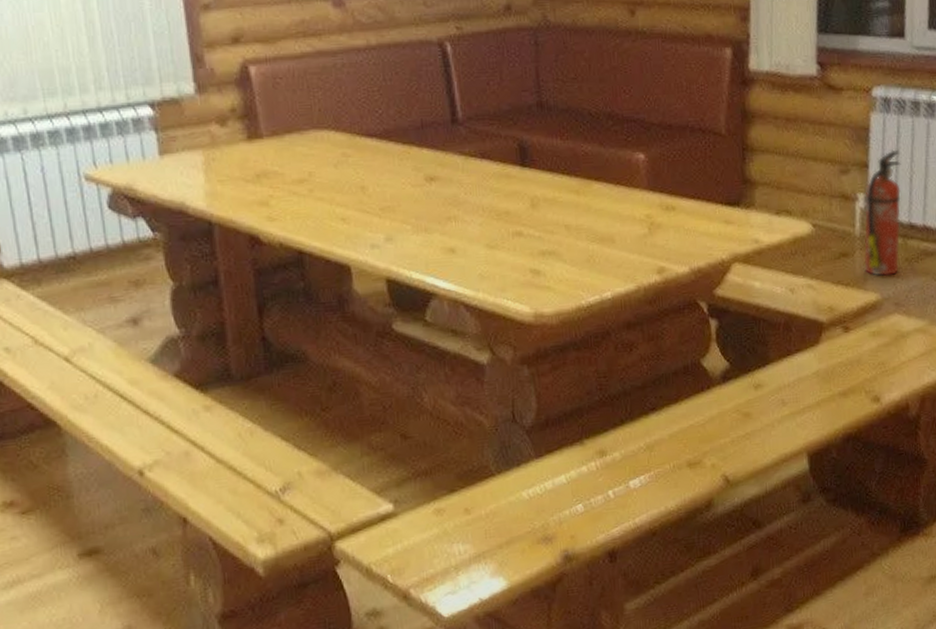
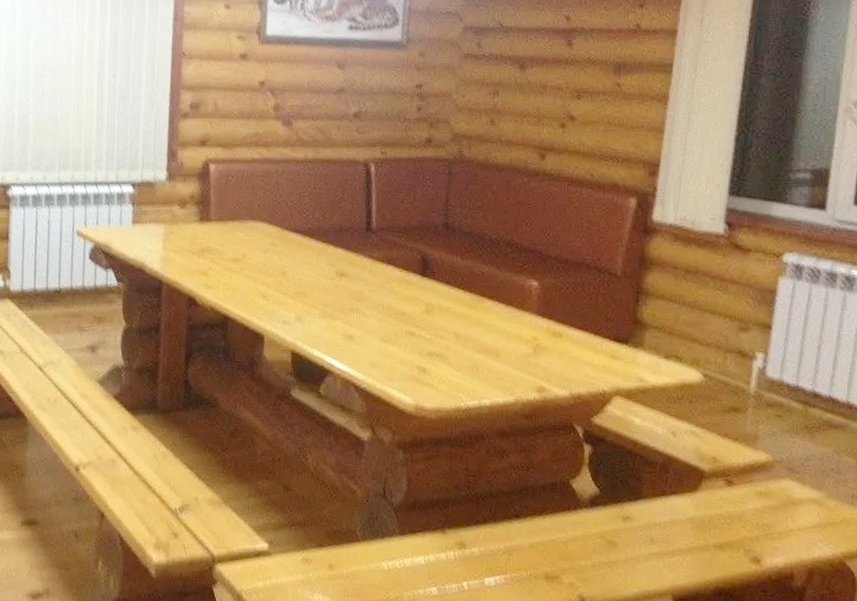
fire extinguisher: present [864,149,901,277] -> none [756,316,809,440]

